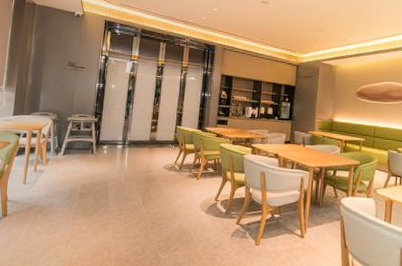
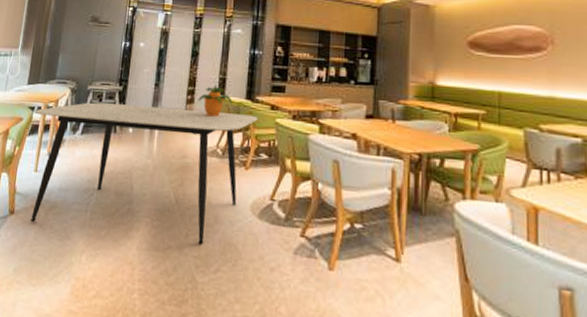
dining table: none [21,130,207,233] -> present [30,102,258,245]
potted plant: none [160,119,187,142] -> present [198,86,232,117]

